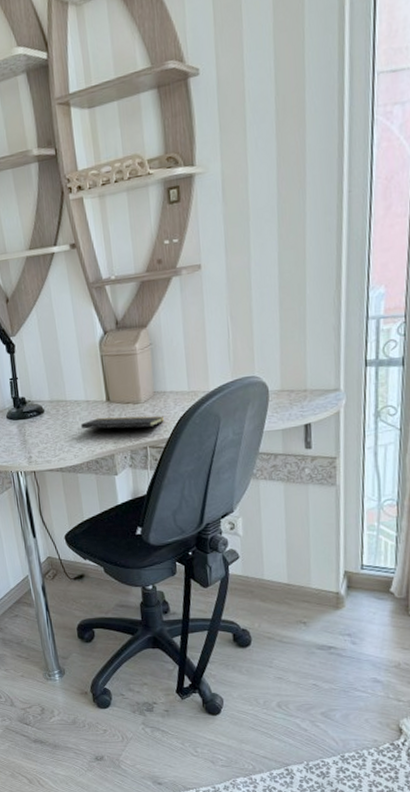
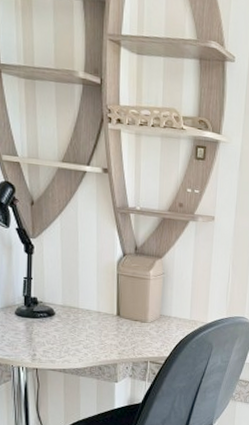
notepad: present [81,416,164,437] -> none [90,329,166,353]

